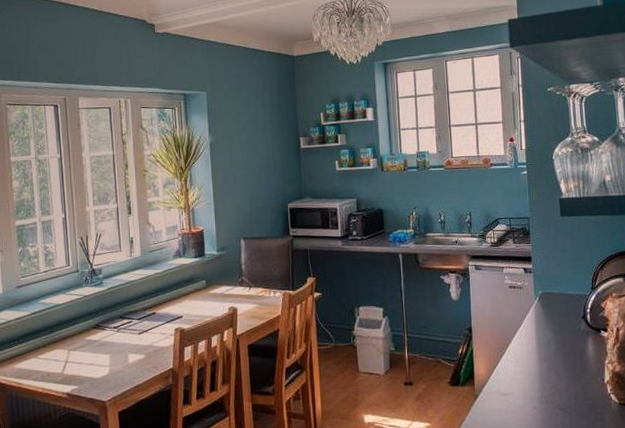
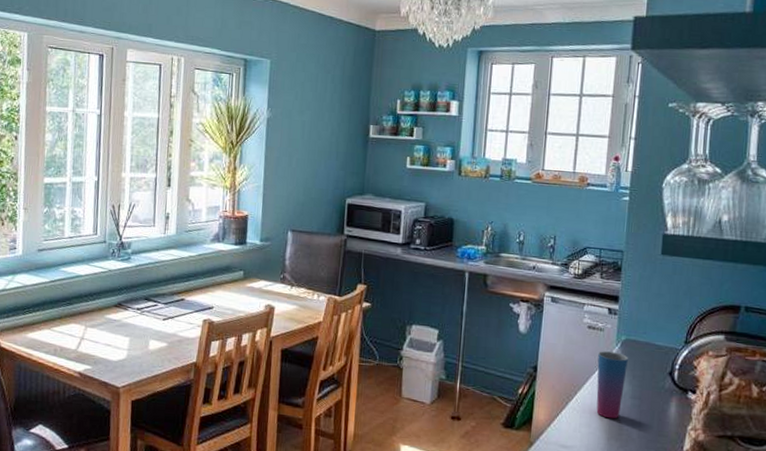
cup: none [521,305,548,364] -> present [596,351,628,419]

